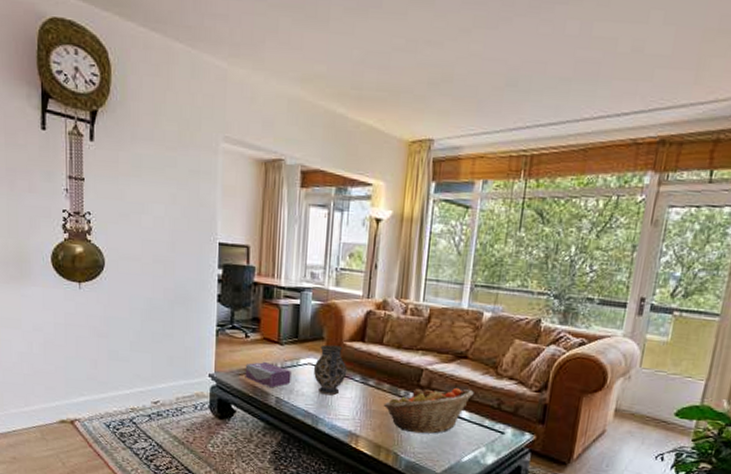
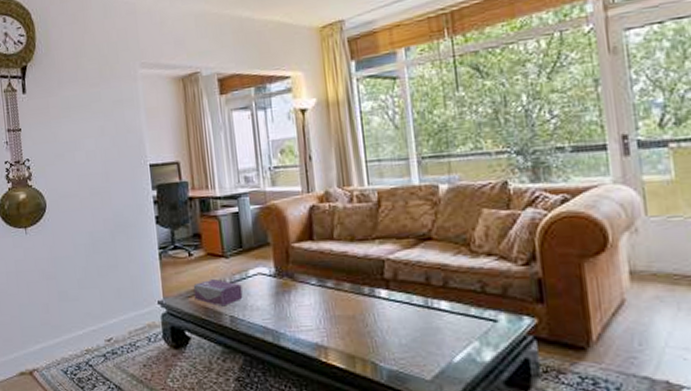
ewer: present [314,344,347,396] -> none [265,249,301,306]
fruit basket: present [383,387,474,434] -> none [348,275,449,336]

